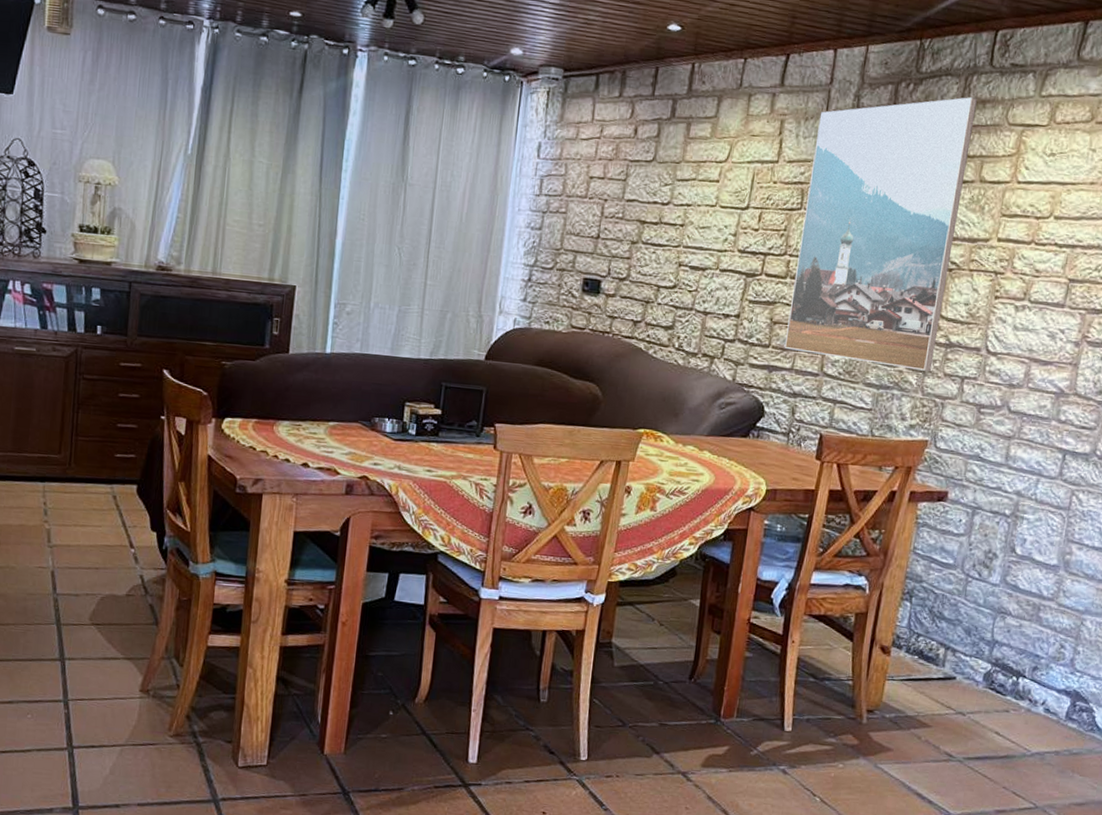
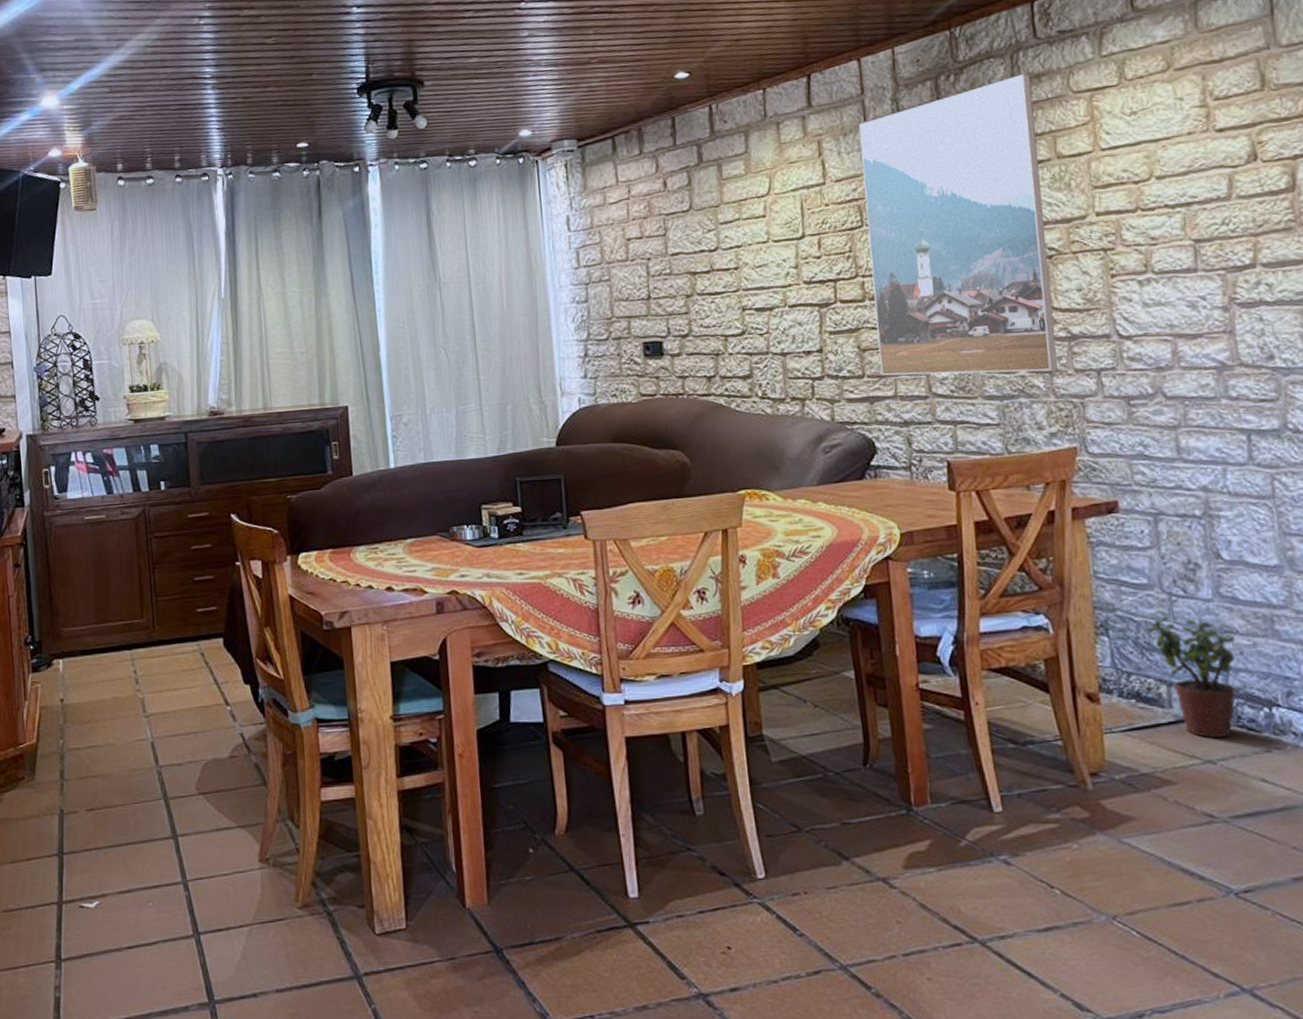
potted plant: none [941,593,1007,696] -> present [1145,617,1237,738]

